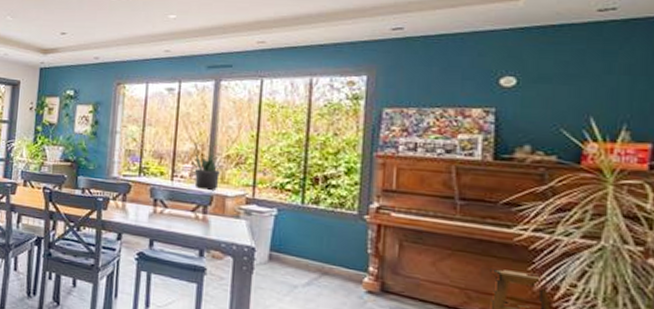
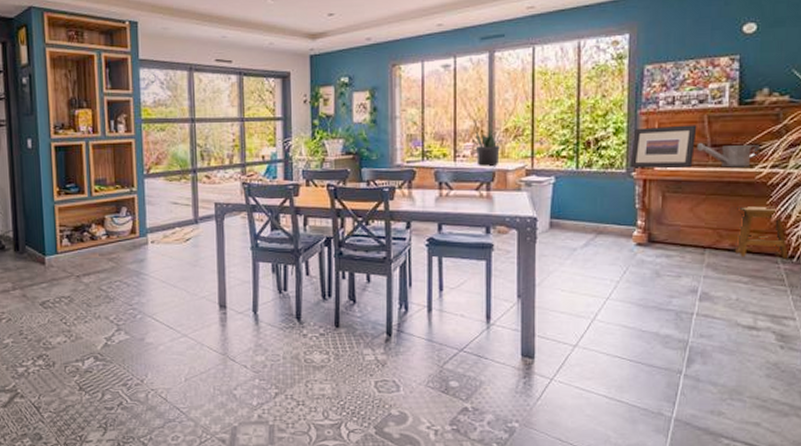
picture frame: none [362,170,443,220] -> present [629,125,697,169]
watering can: none [441,195,519,227] -> present [696,143,759,168]

